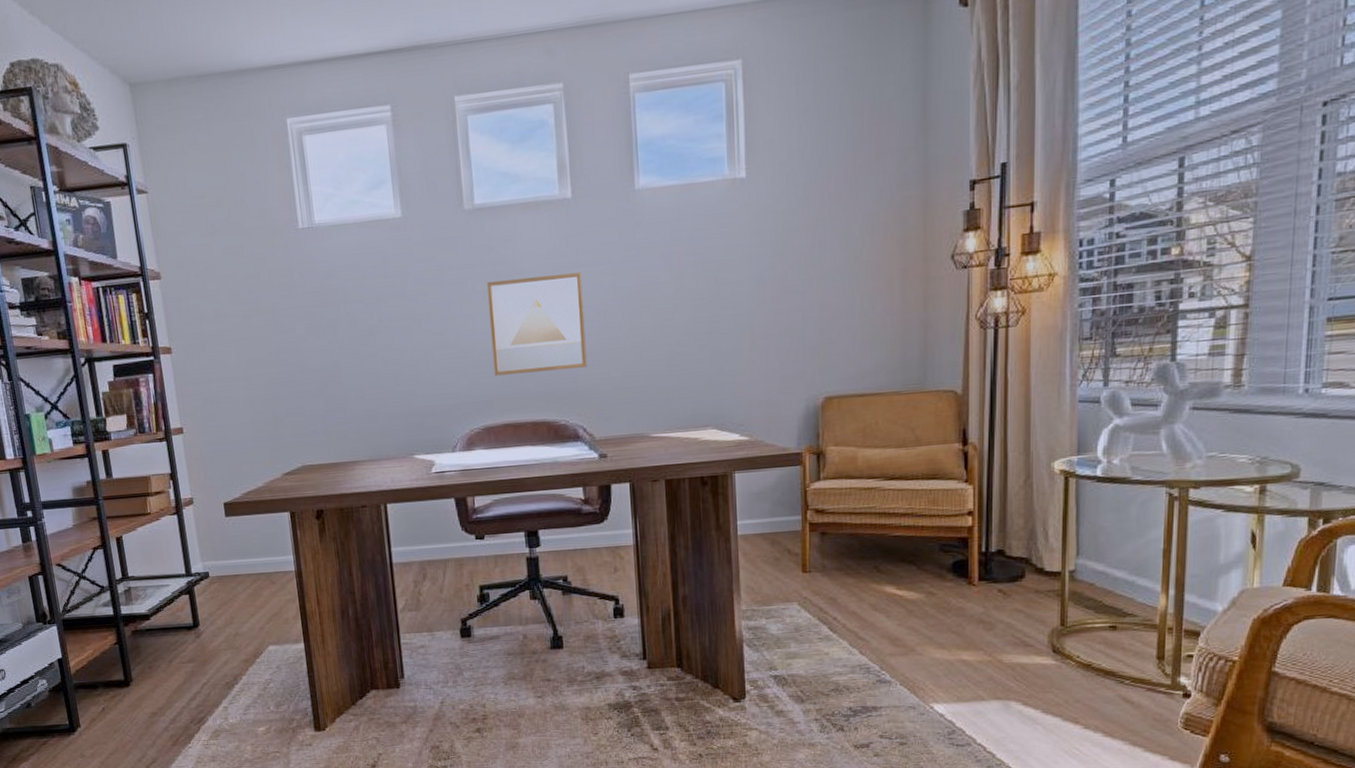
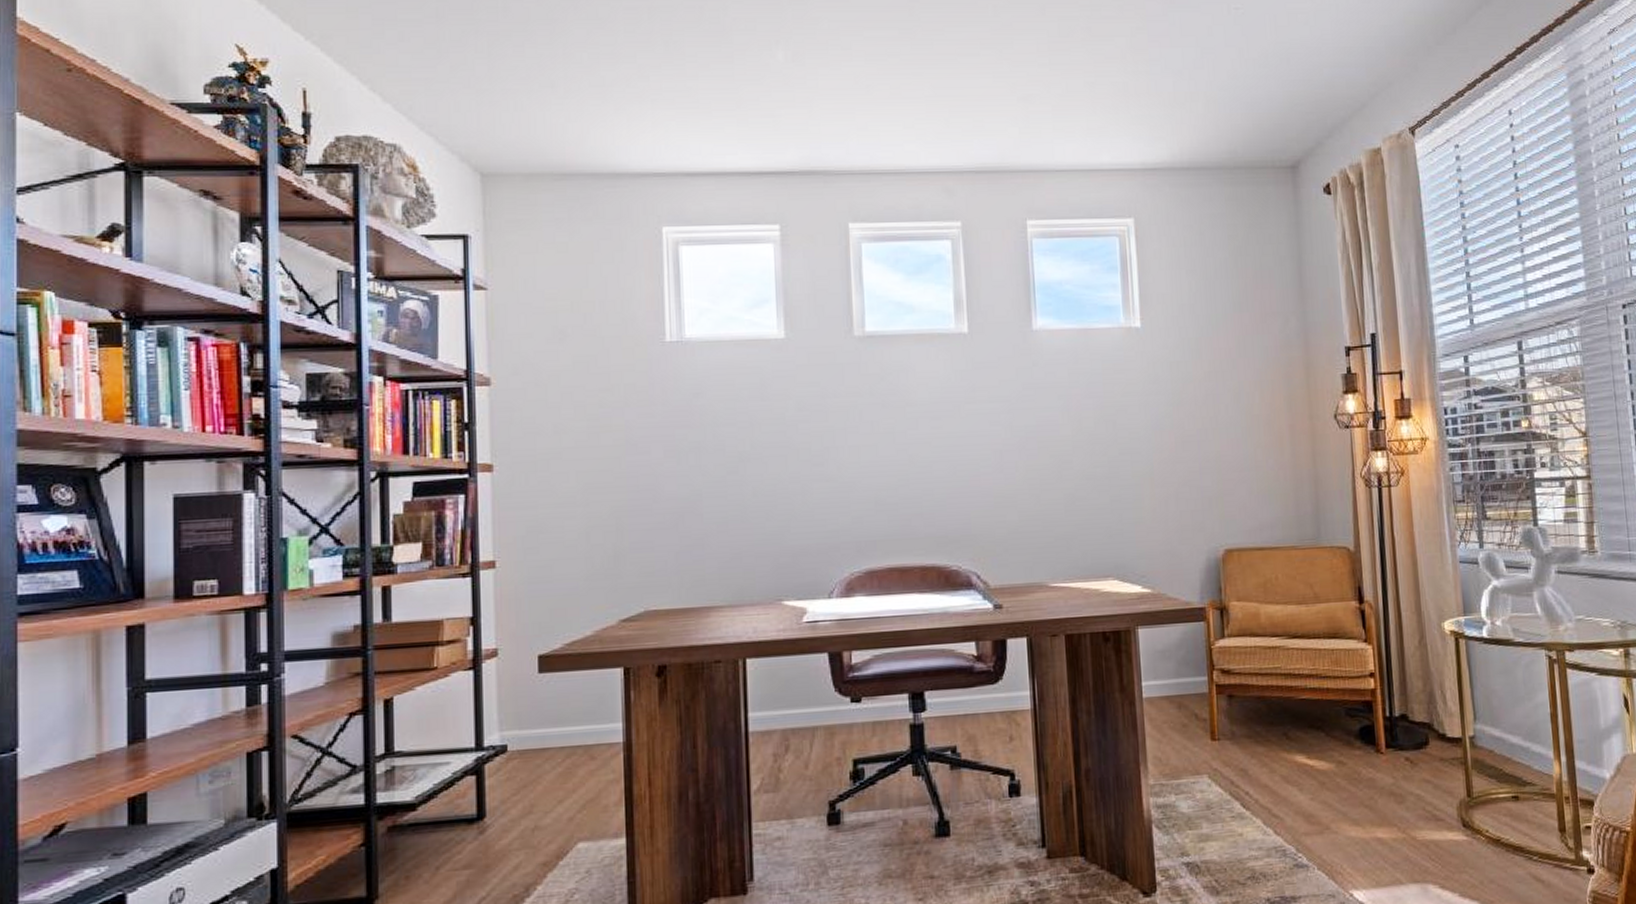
wall art: present [486,272,587,376] -> none [875,408,982,514]

